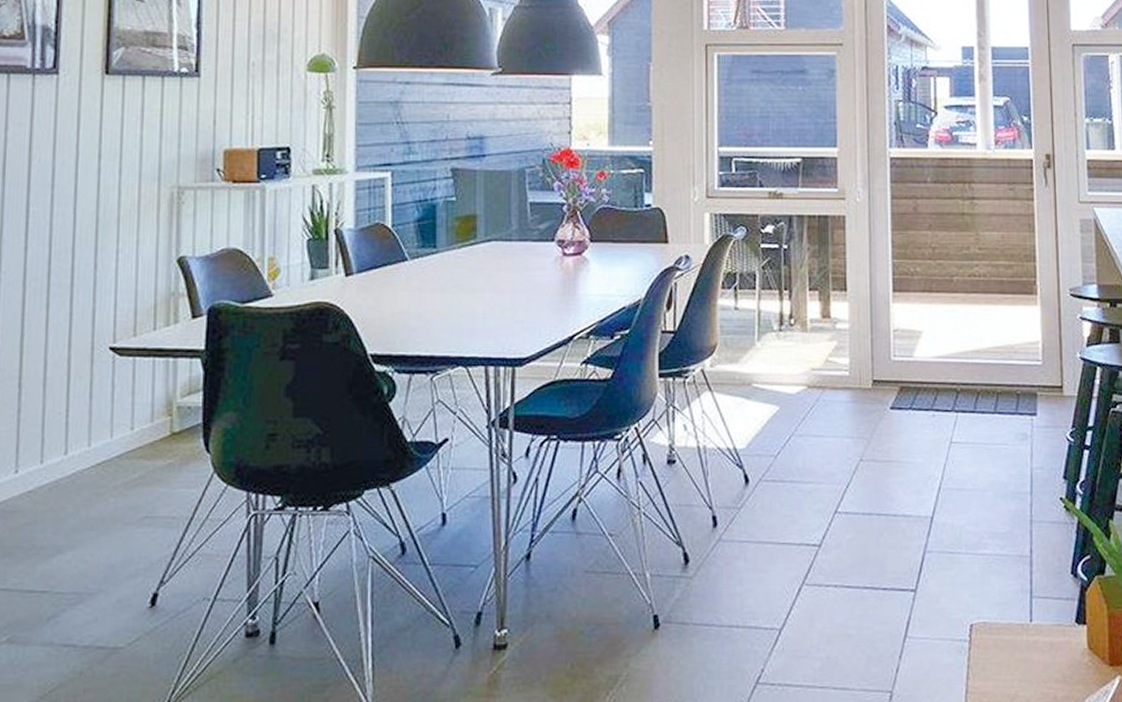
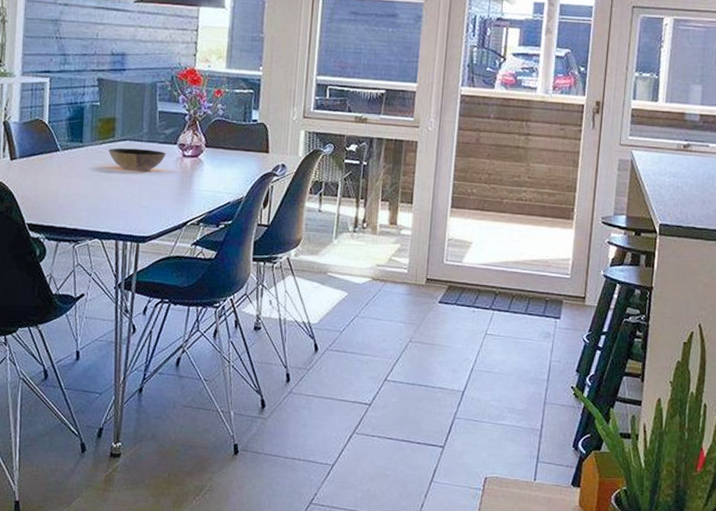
bowl: none [470,250,542,279] -> present [108,148,166,172]

